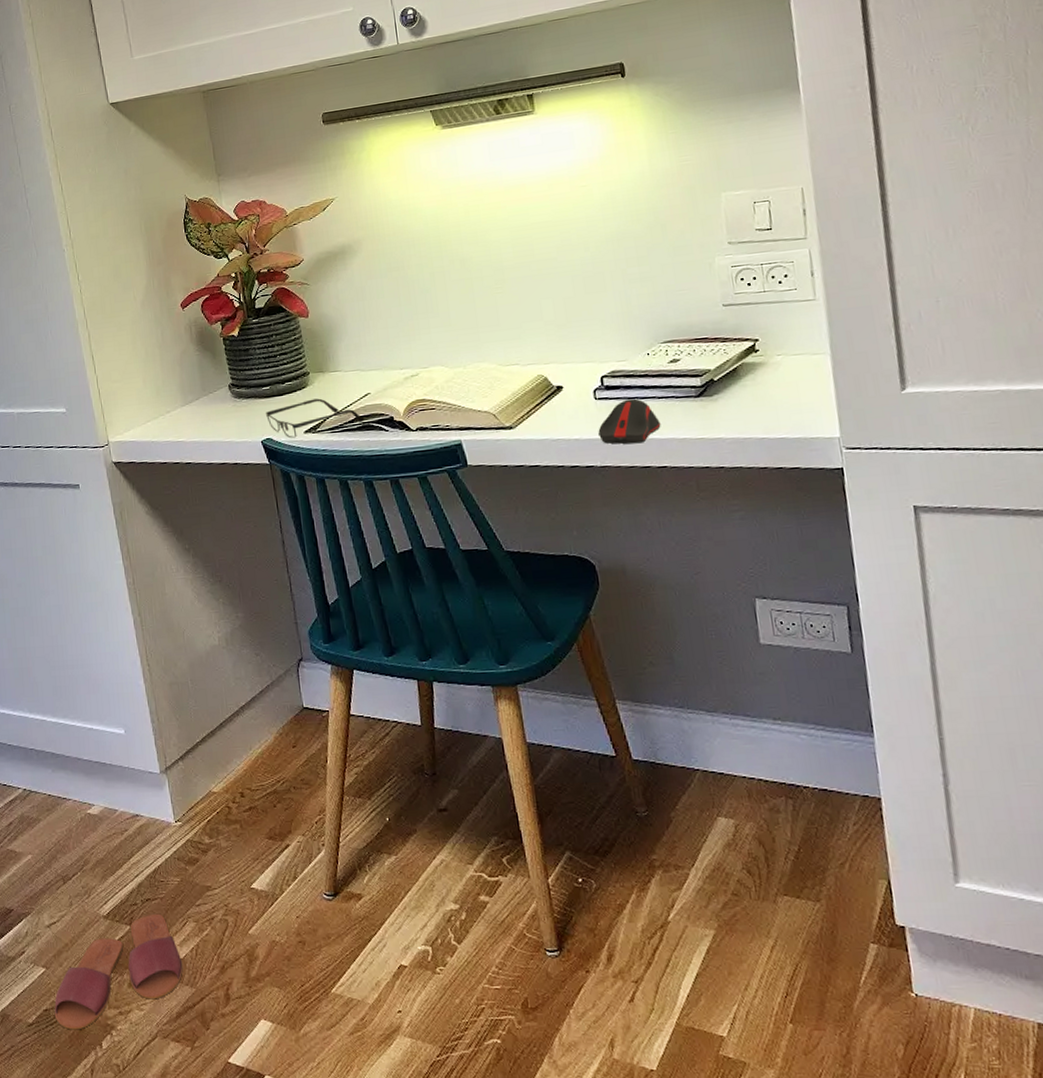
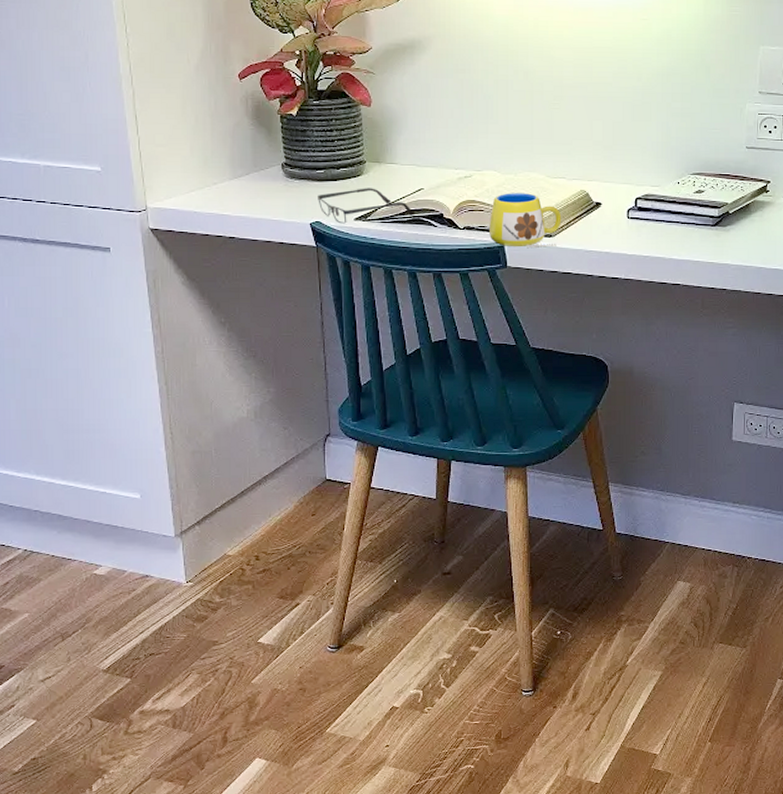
slippers: present [54,913,183,1030] -> none [43,666,182,776]
mug: none [442,385,521,445] -> present [490,193,562,249]
computer mouse: present [598,398,661,444] -> none [626,221,680,262]

